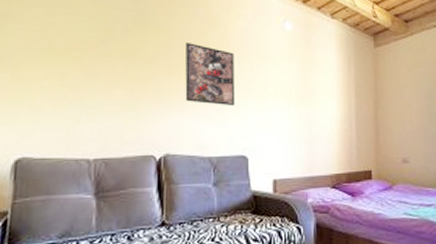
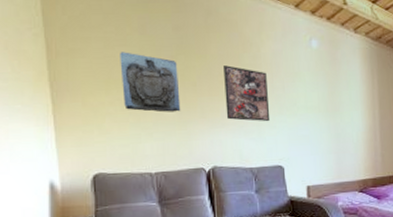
wall sculpture: none [63,20,133,90] -> present [120,52,181,113]

